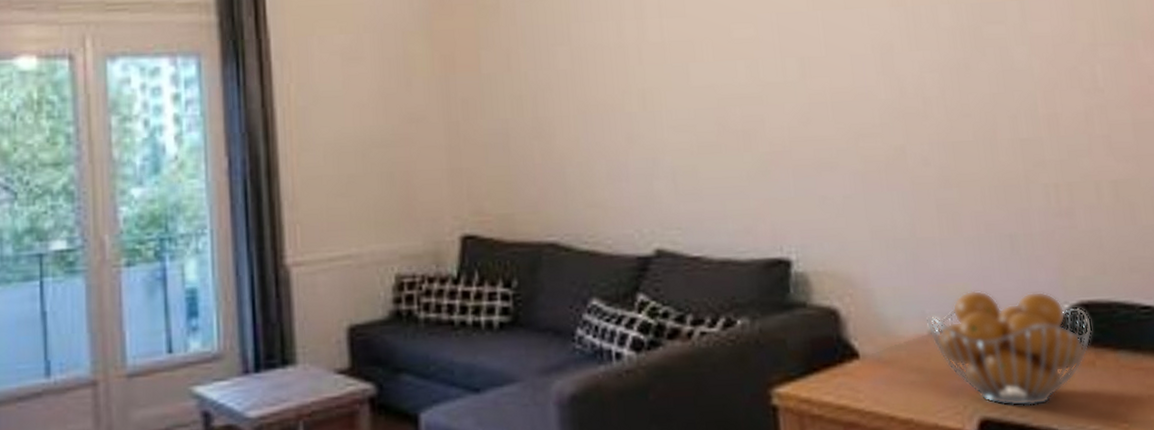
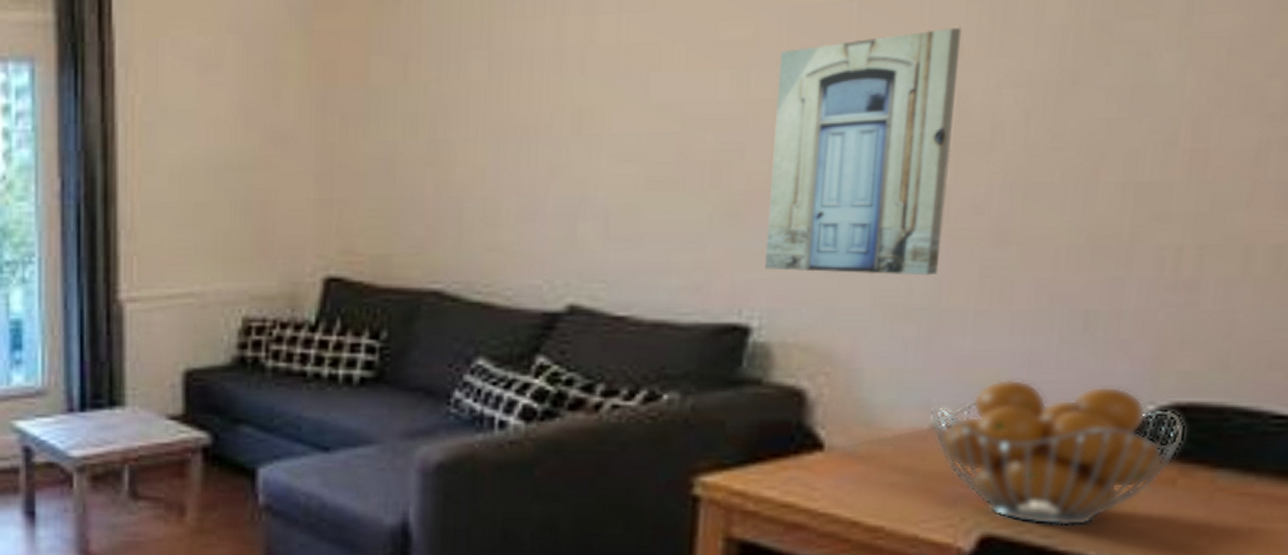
wall art: none [776,30,910,214] -> present [765,28,962,276]

